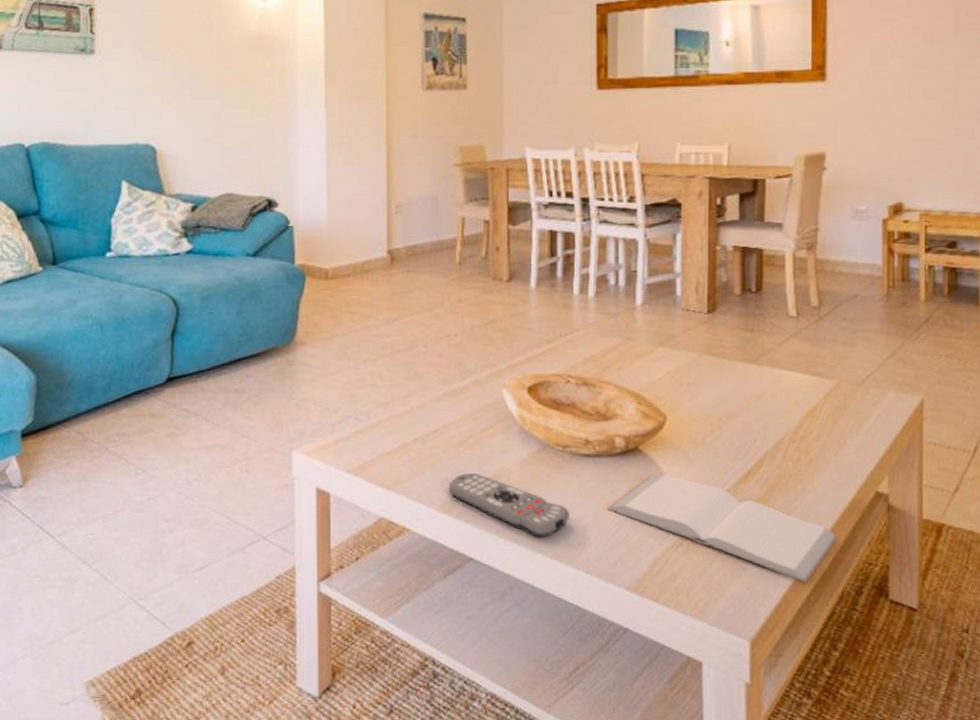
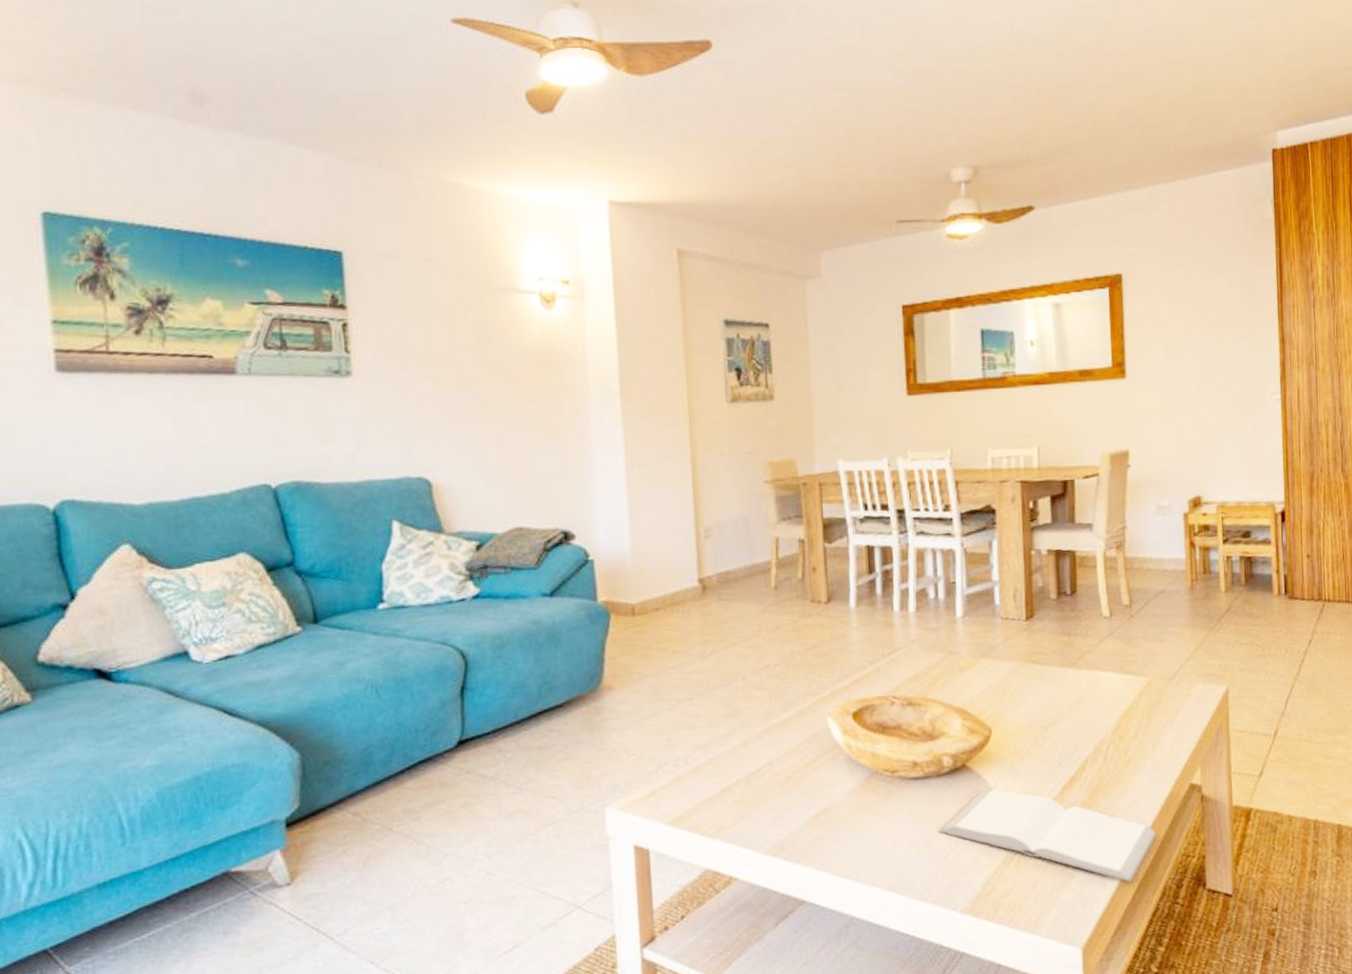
remote control: present [448,472,569,538] -> none [776,809,901,870]

